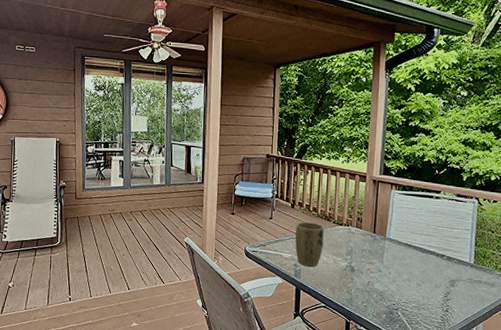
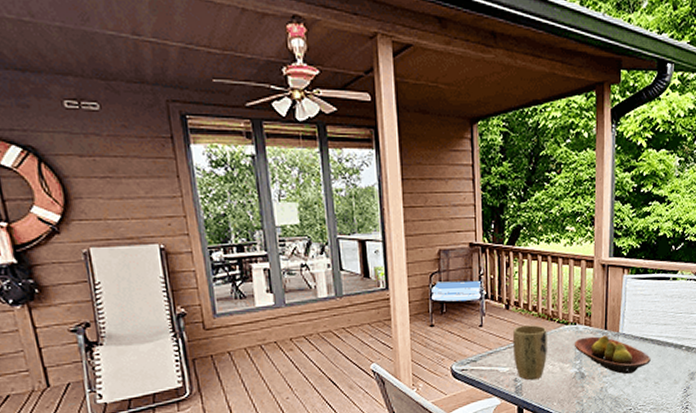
fruit bowl: none [346,237,414,274] -> present [574,335,651,375]

